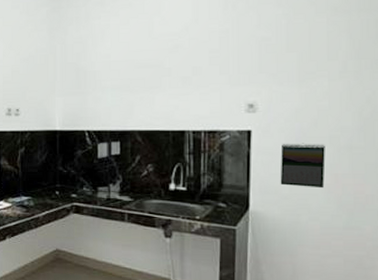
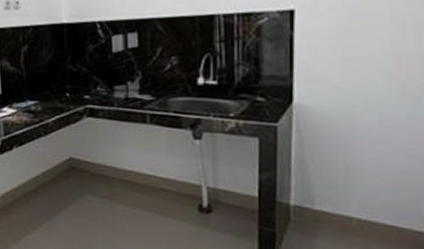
calendar: present [280,143,325,189] -> none [330,21,386,74]

